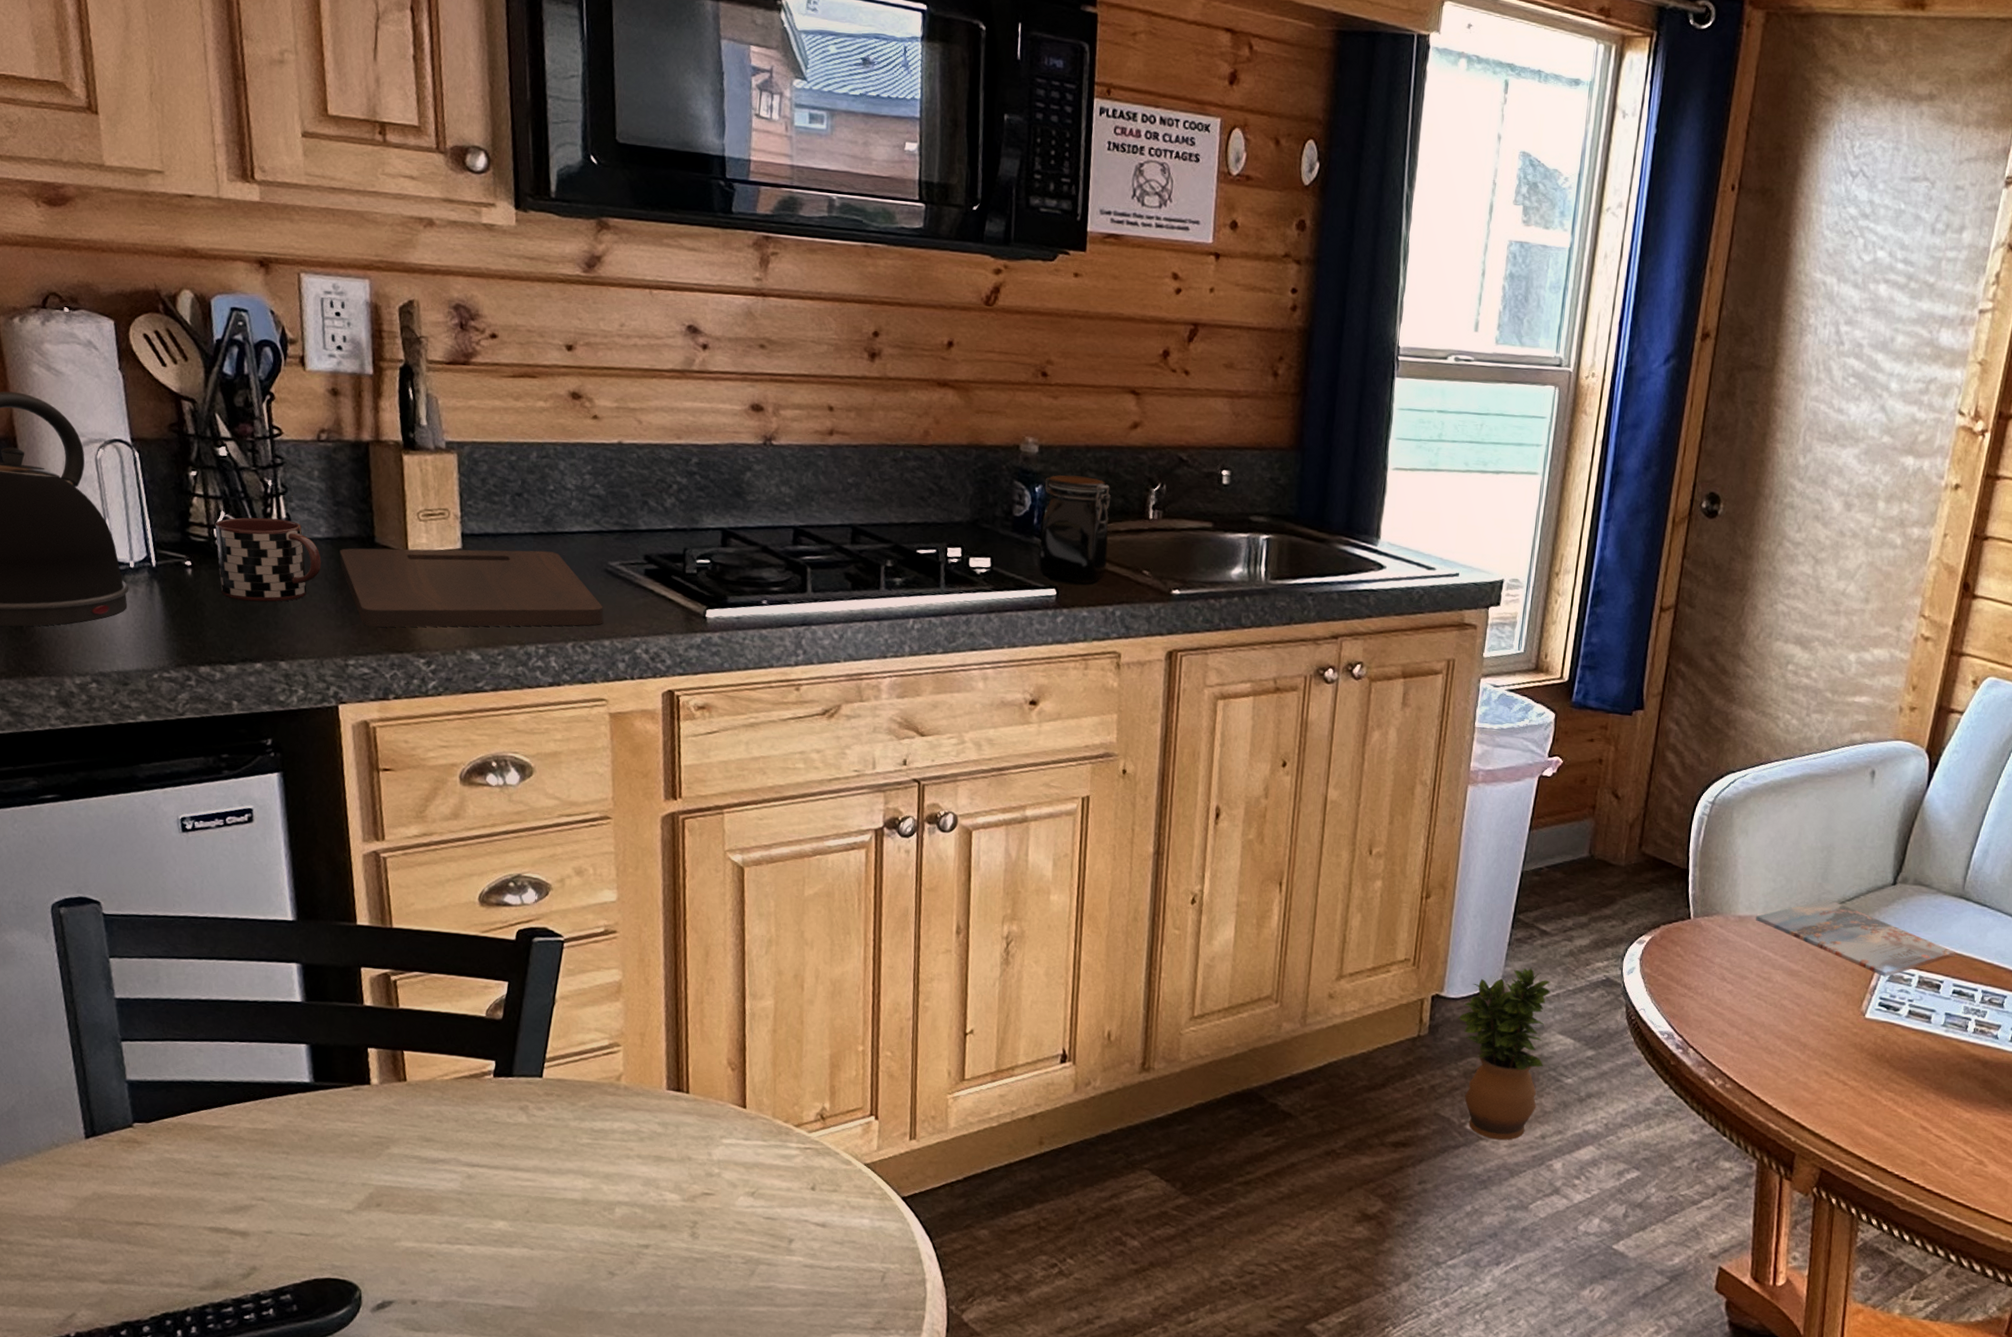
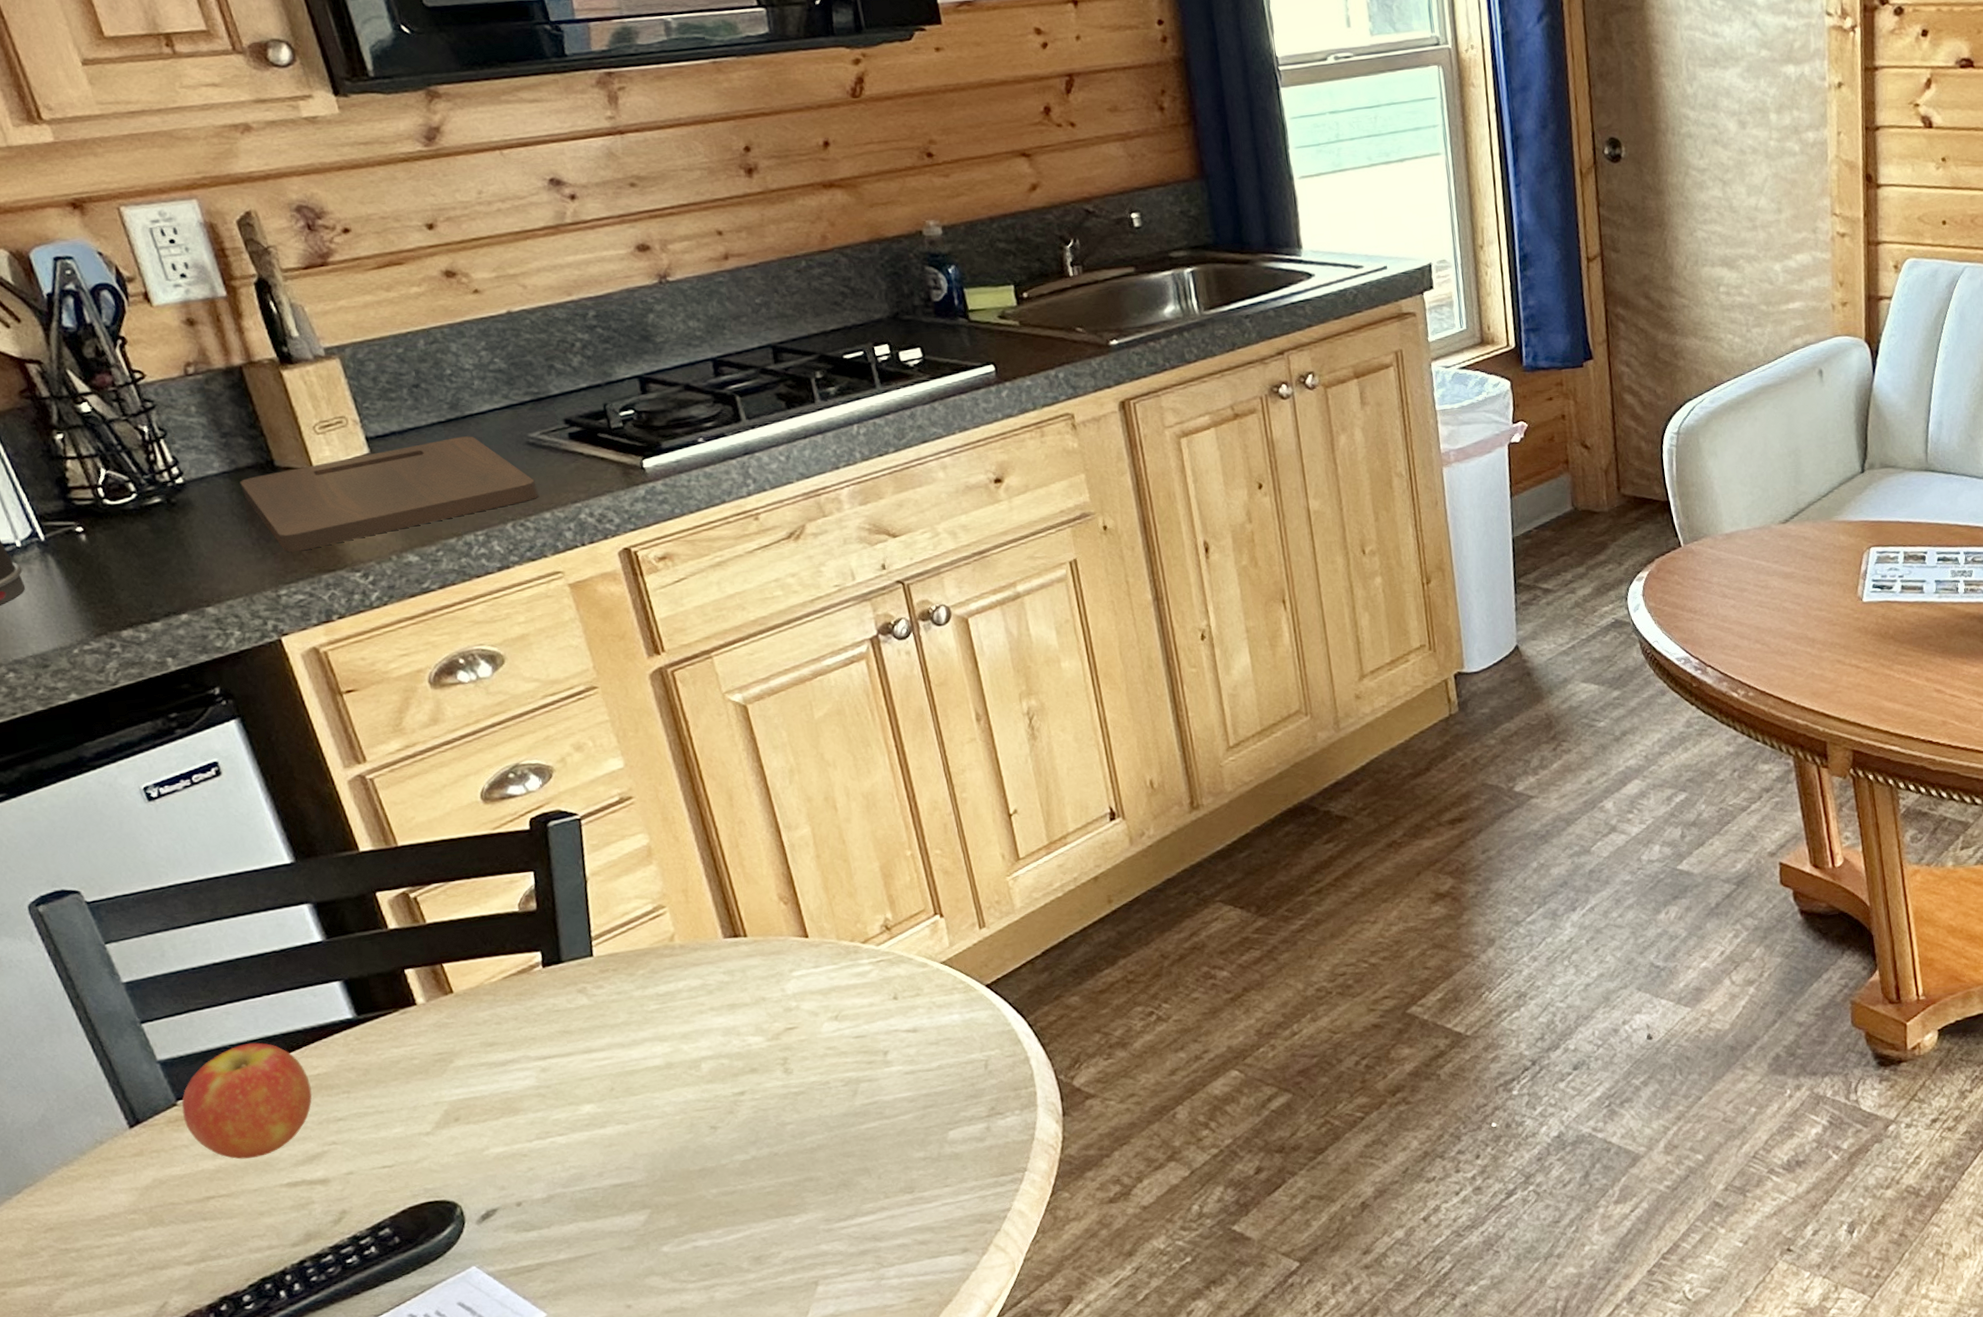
fruit: none [135,1083,256,1196] -> present [181,1042,312,1159]
cup: present [215,517,321,602] -> none [97,463,225,556]
jar: present [1039,475,1111,586] -> none [957,247,1039,359]
potted plant: present [1458,968,1551,1140] -> none [1483,627,1577,795]
magazine: present [1756,898,1955,977] -> none [1742,499,1933,560]

